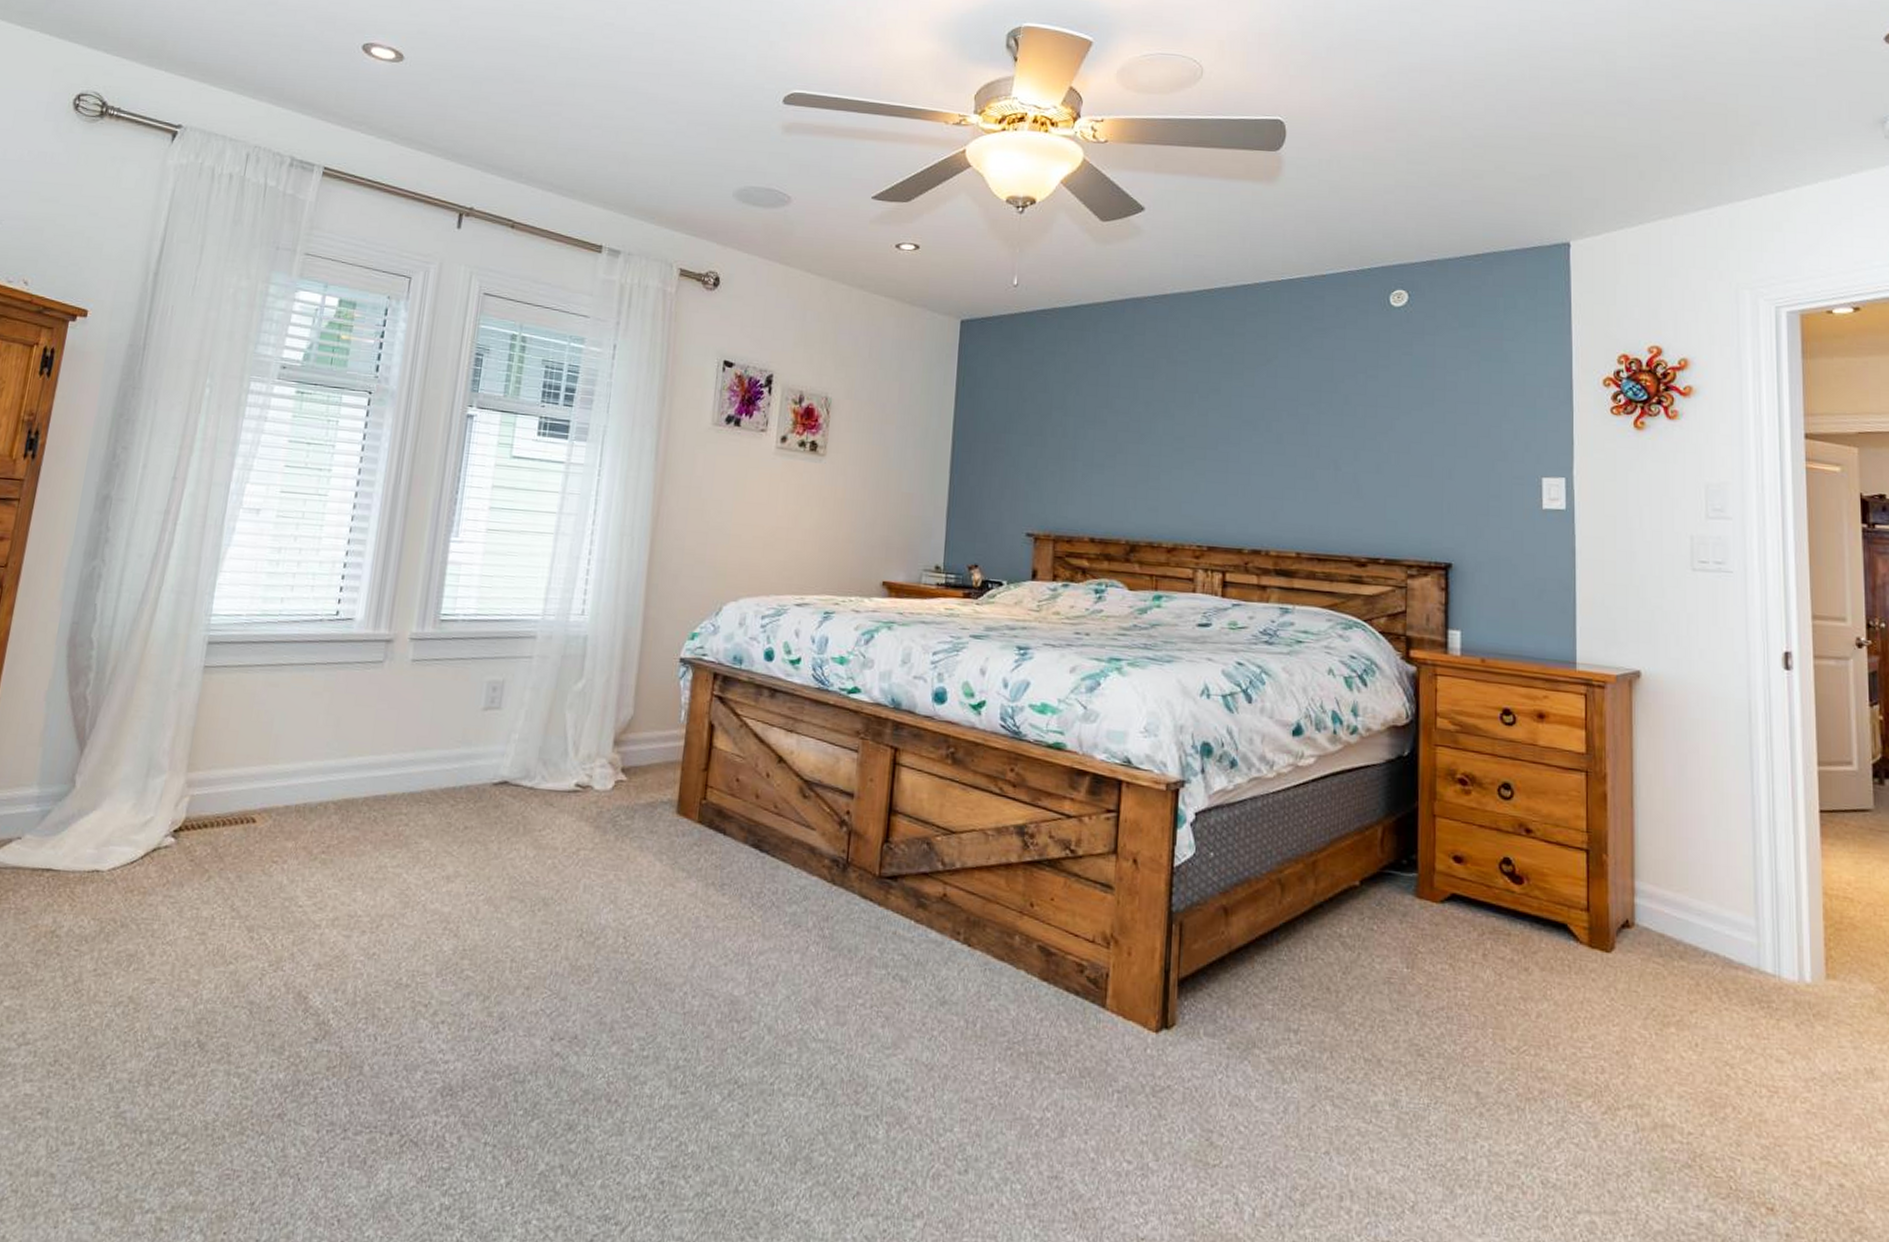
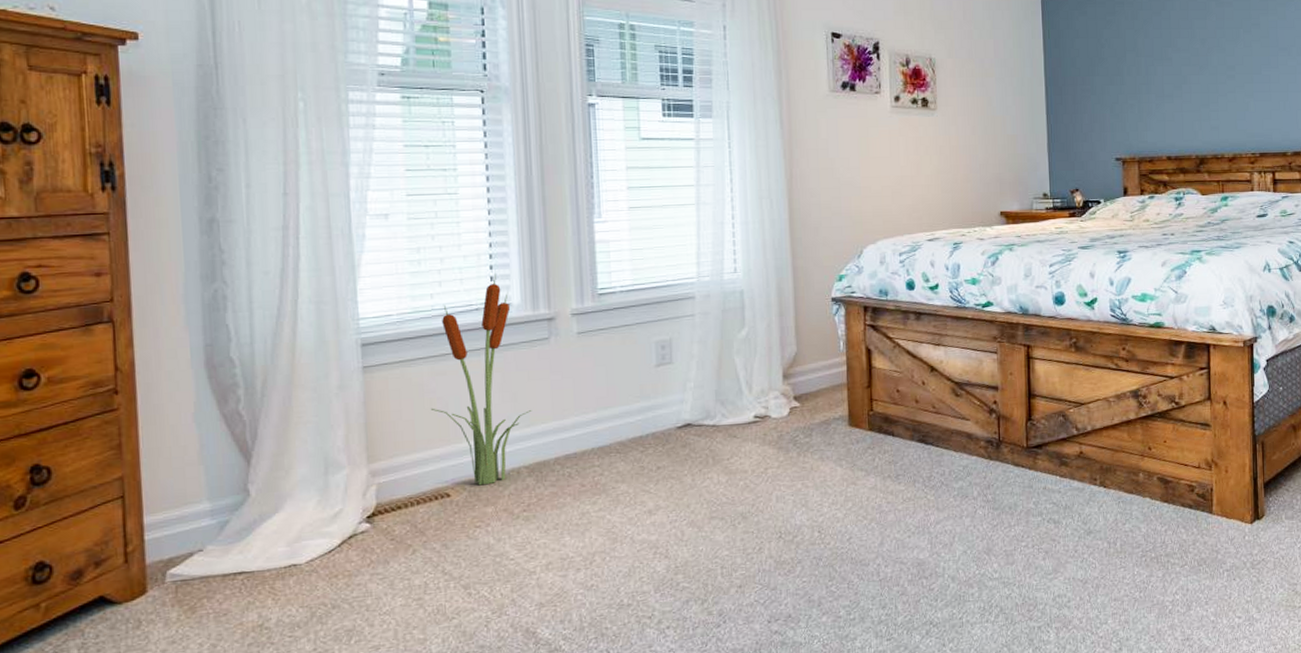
decorative plant: none [257,583,354,816] -> present [431,272,532,486]

